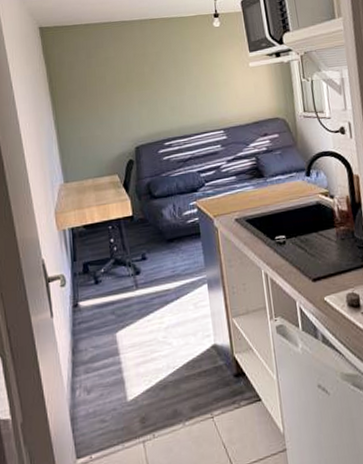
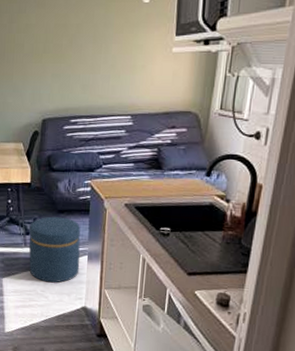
ottoman: none [138,246,202,326] -> present [28,216,81,283]

